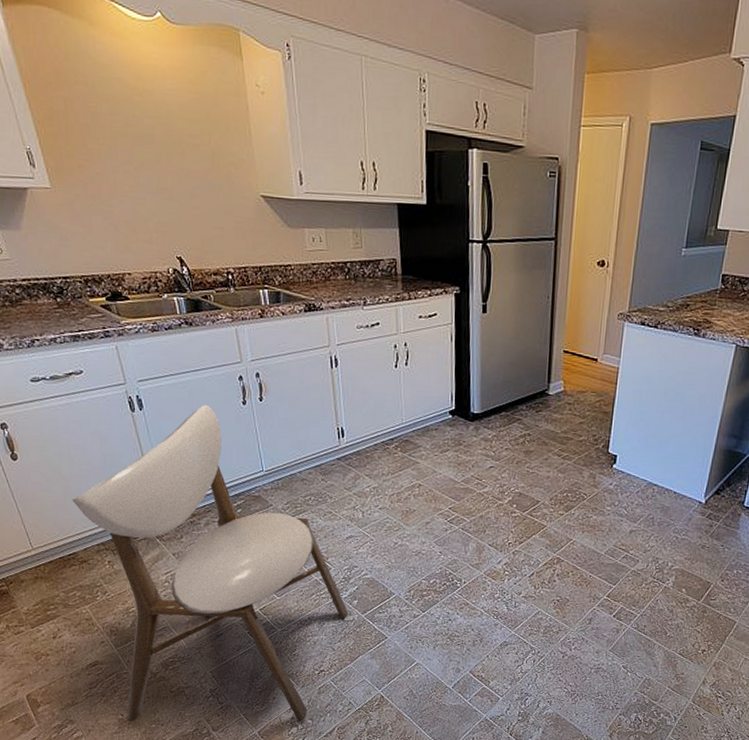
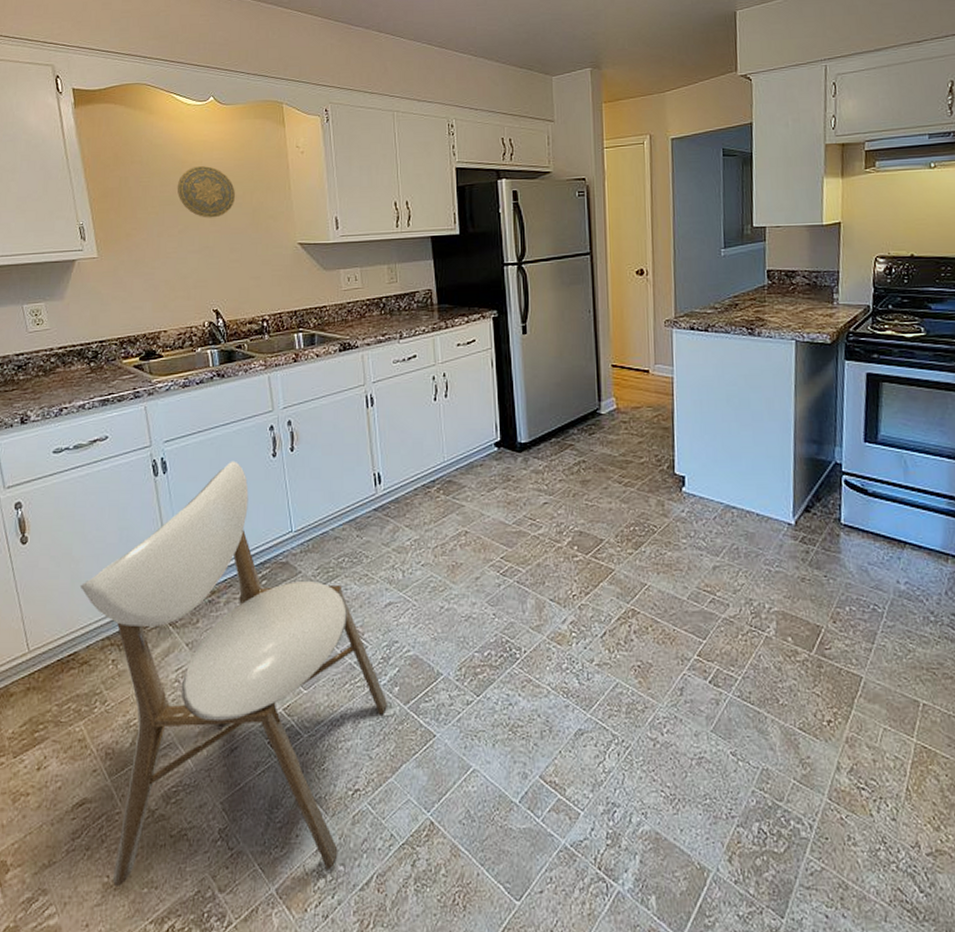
decorative plate: none [128,95,193,158] -> present [177,165,236,218]

